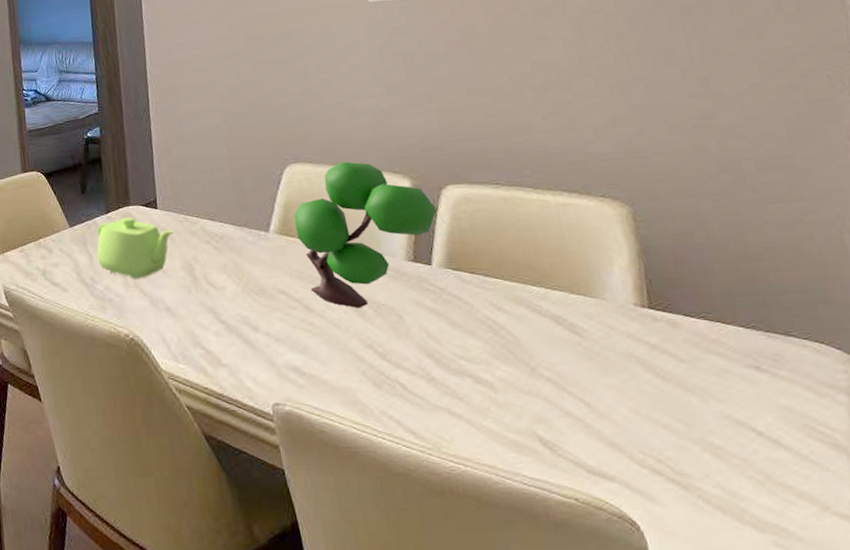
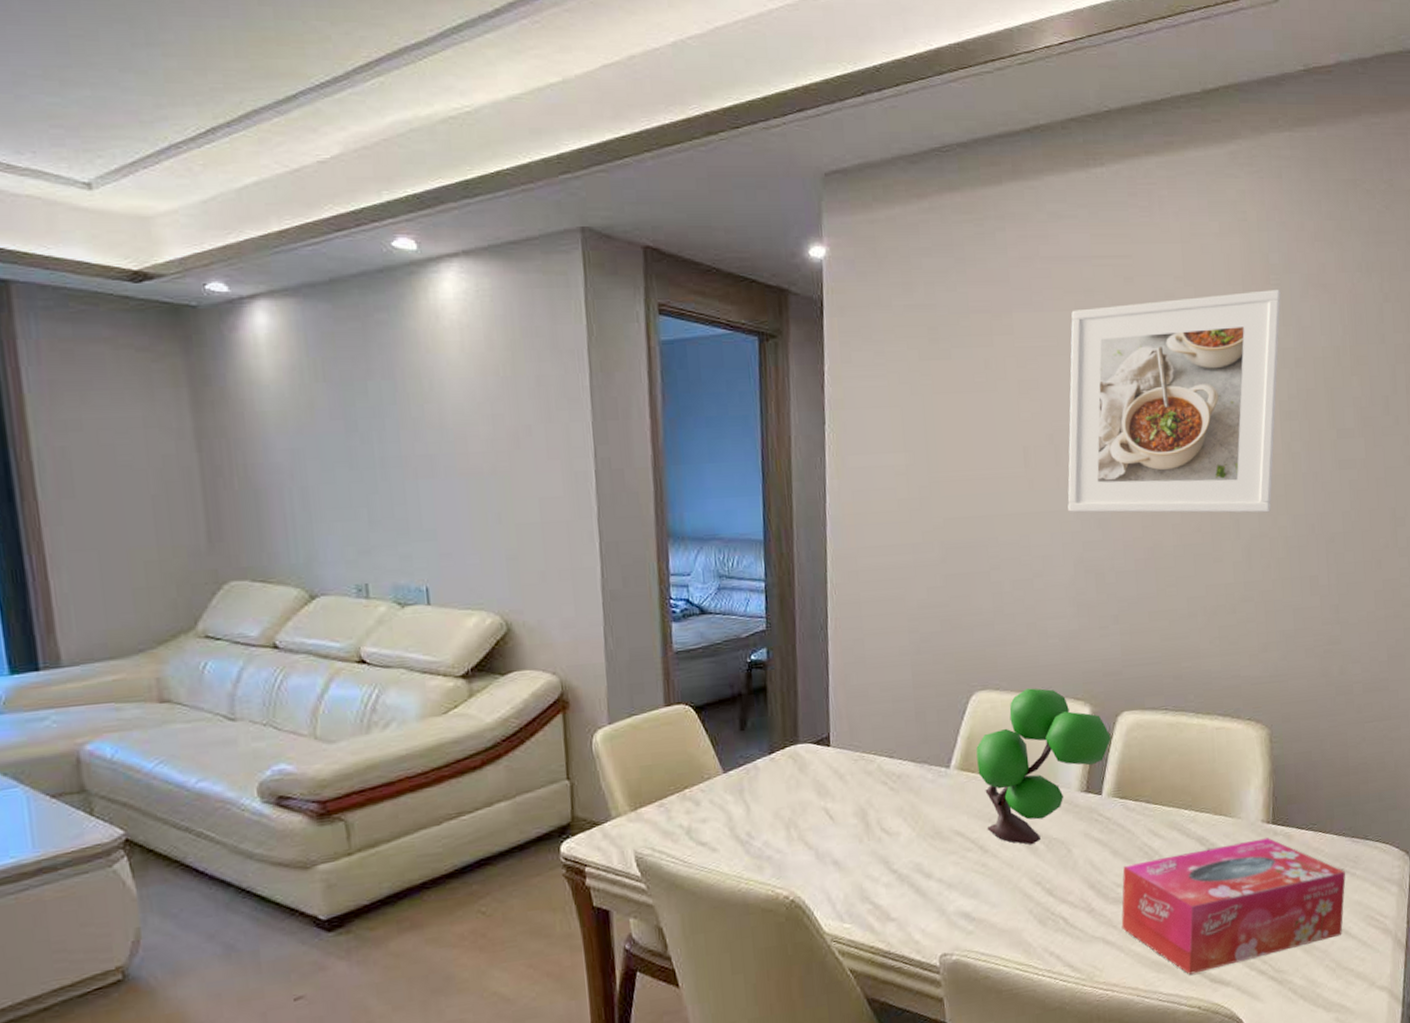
teapot: present [97,217,175,279] -> none [756,757,849,831]
tissue box: none [464,323,769,461] -> present [1121,837,1346,975]

